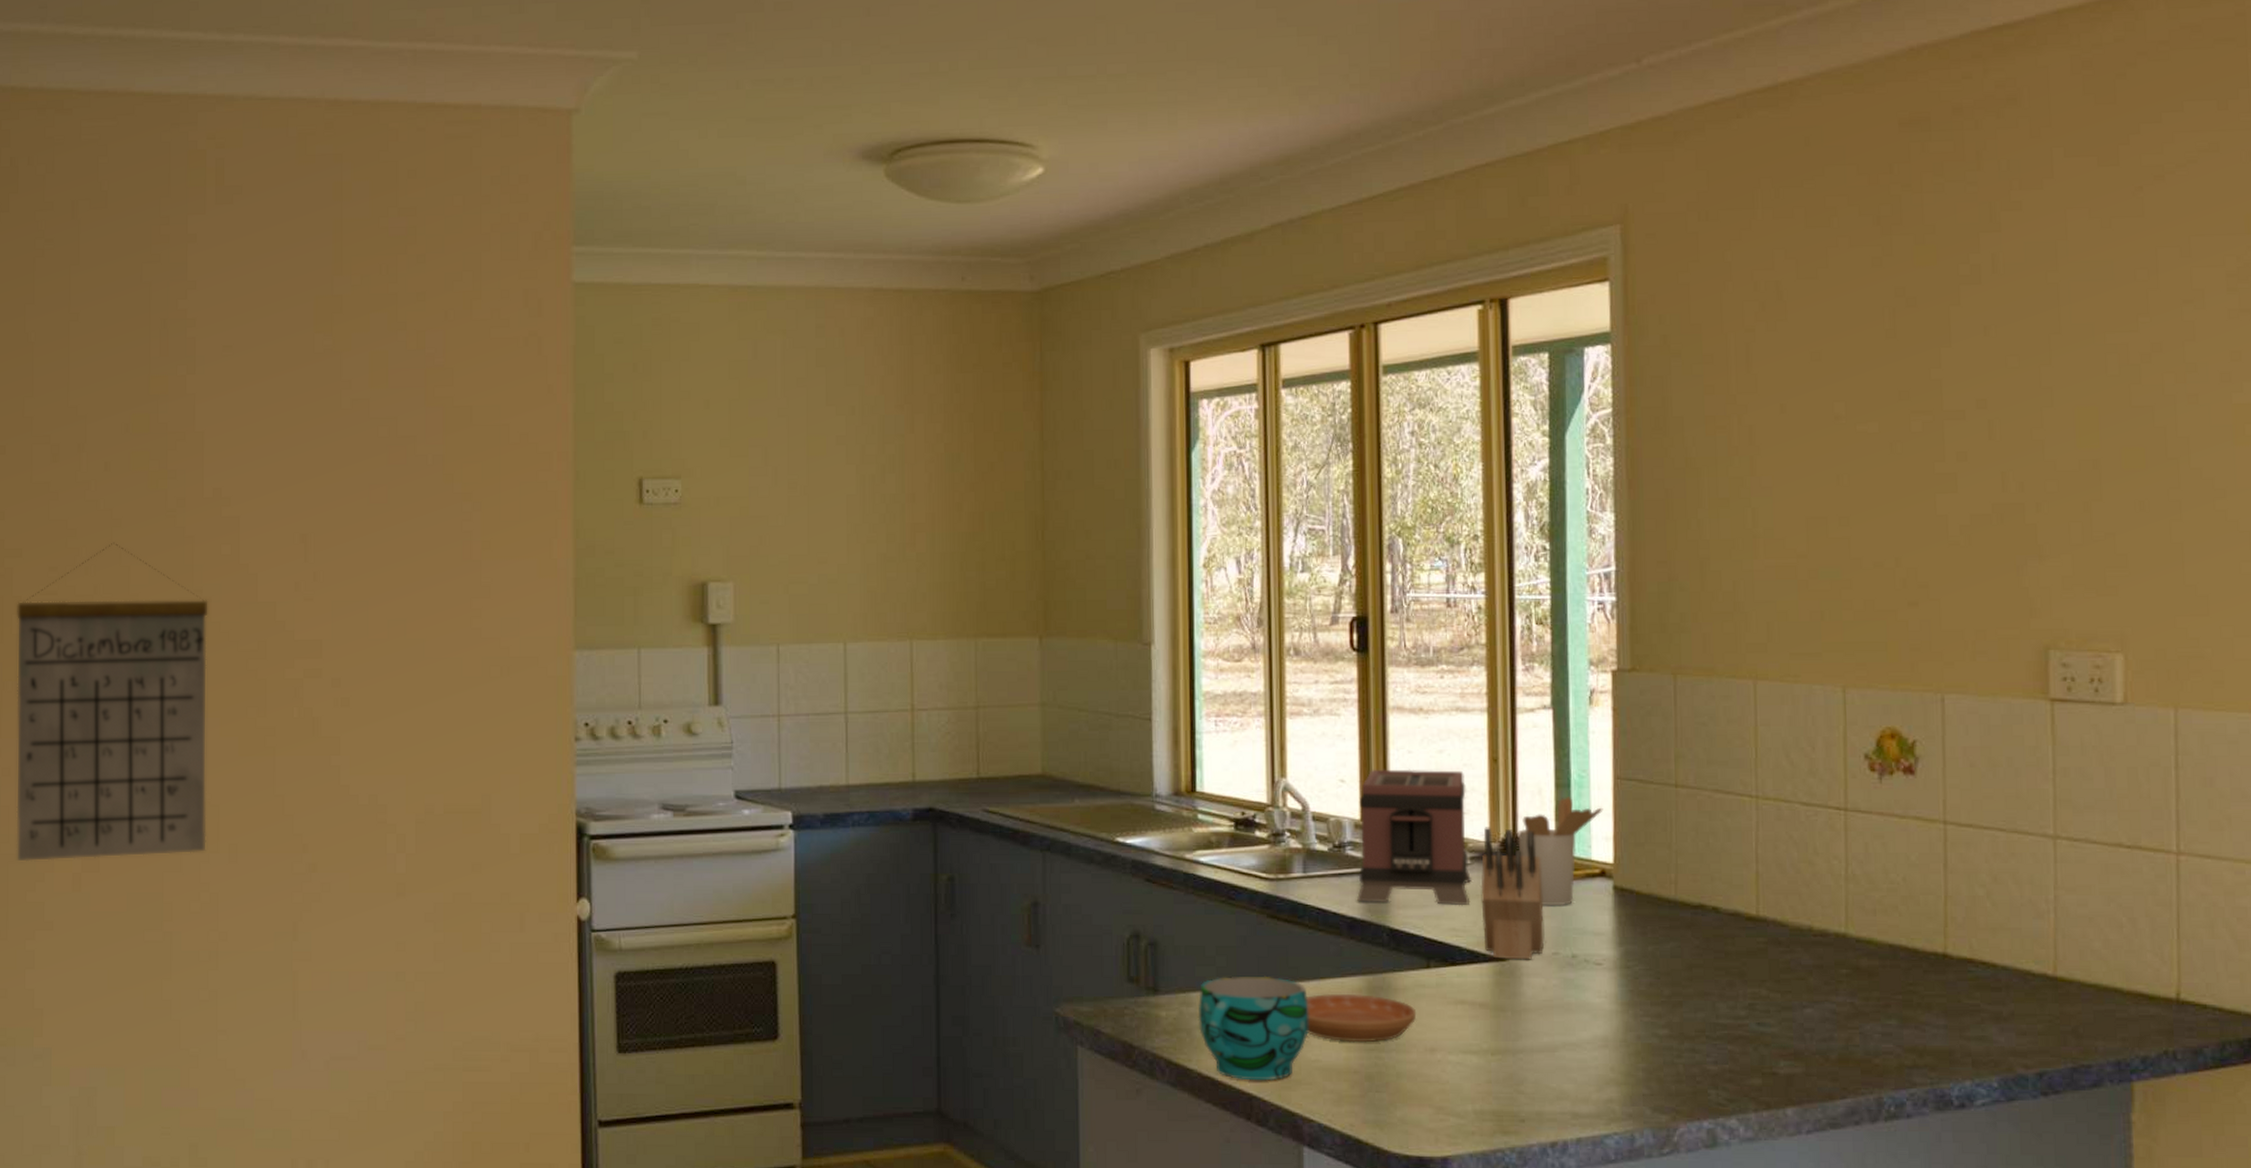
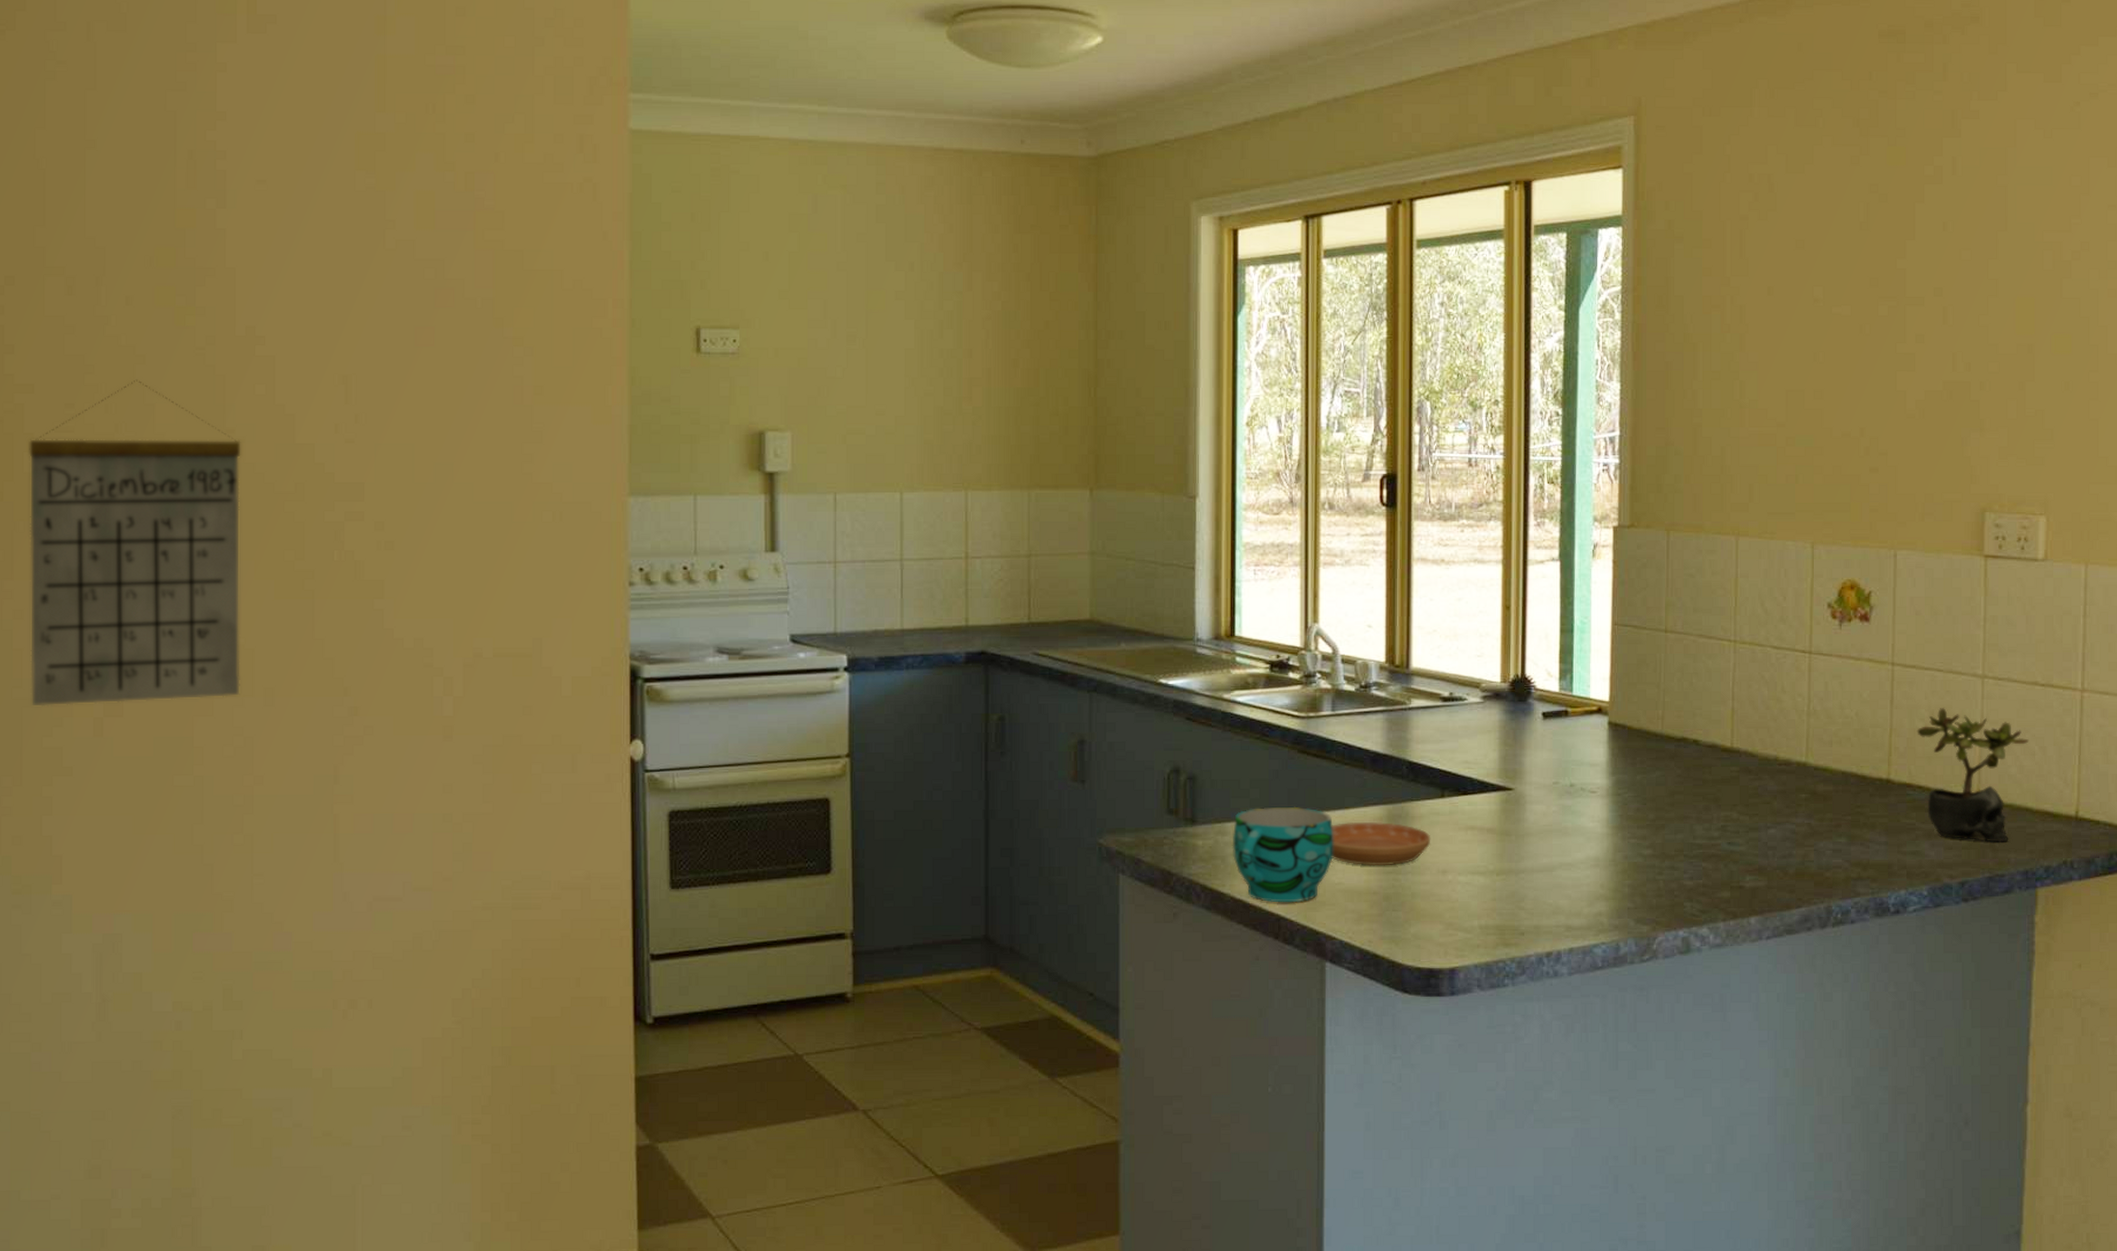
toaster: present [1357,769,1472,906] -> none [1380,615,1484,741]
knife block: present [1481,827,1545,960] -> none [1491,668,1547,789]
utensil holder: present [1517,797,1603,906] -> none [1526,641,1602,740]
succulent plant: none [1977,871,2115,1028] -> present [1917,707,2029,842]

